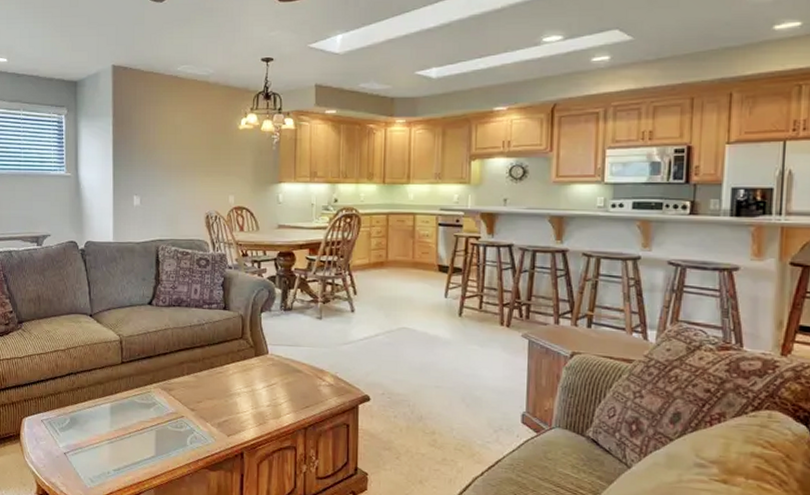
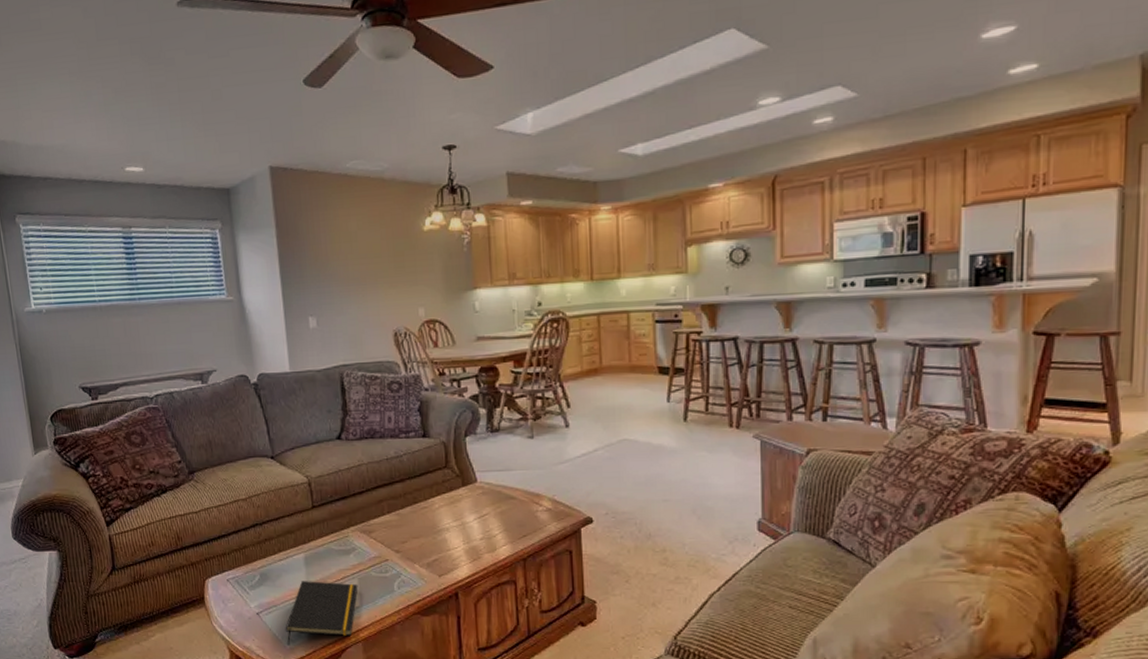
notepad: none [87,428,155,486] -> present [285,581,358,646]

